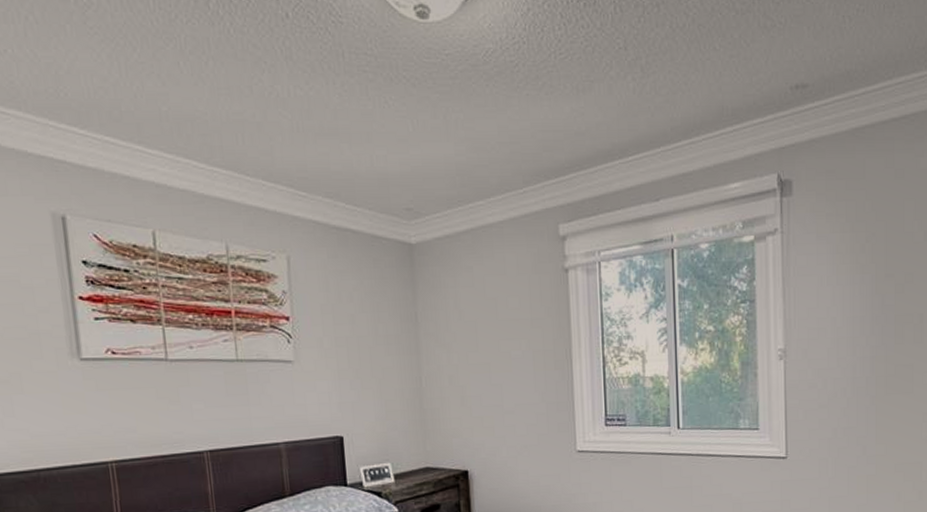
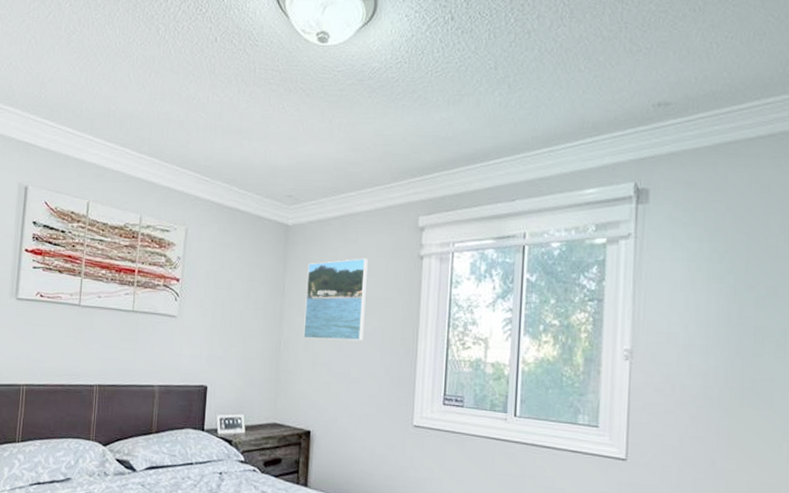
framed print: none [440,275,513,371] -> present [303,258,368,341]

